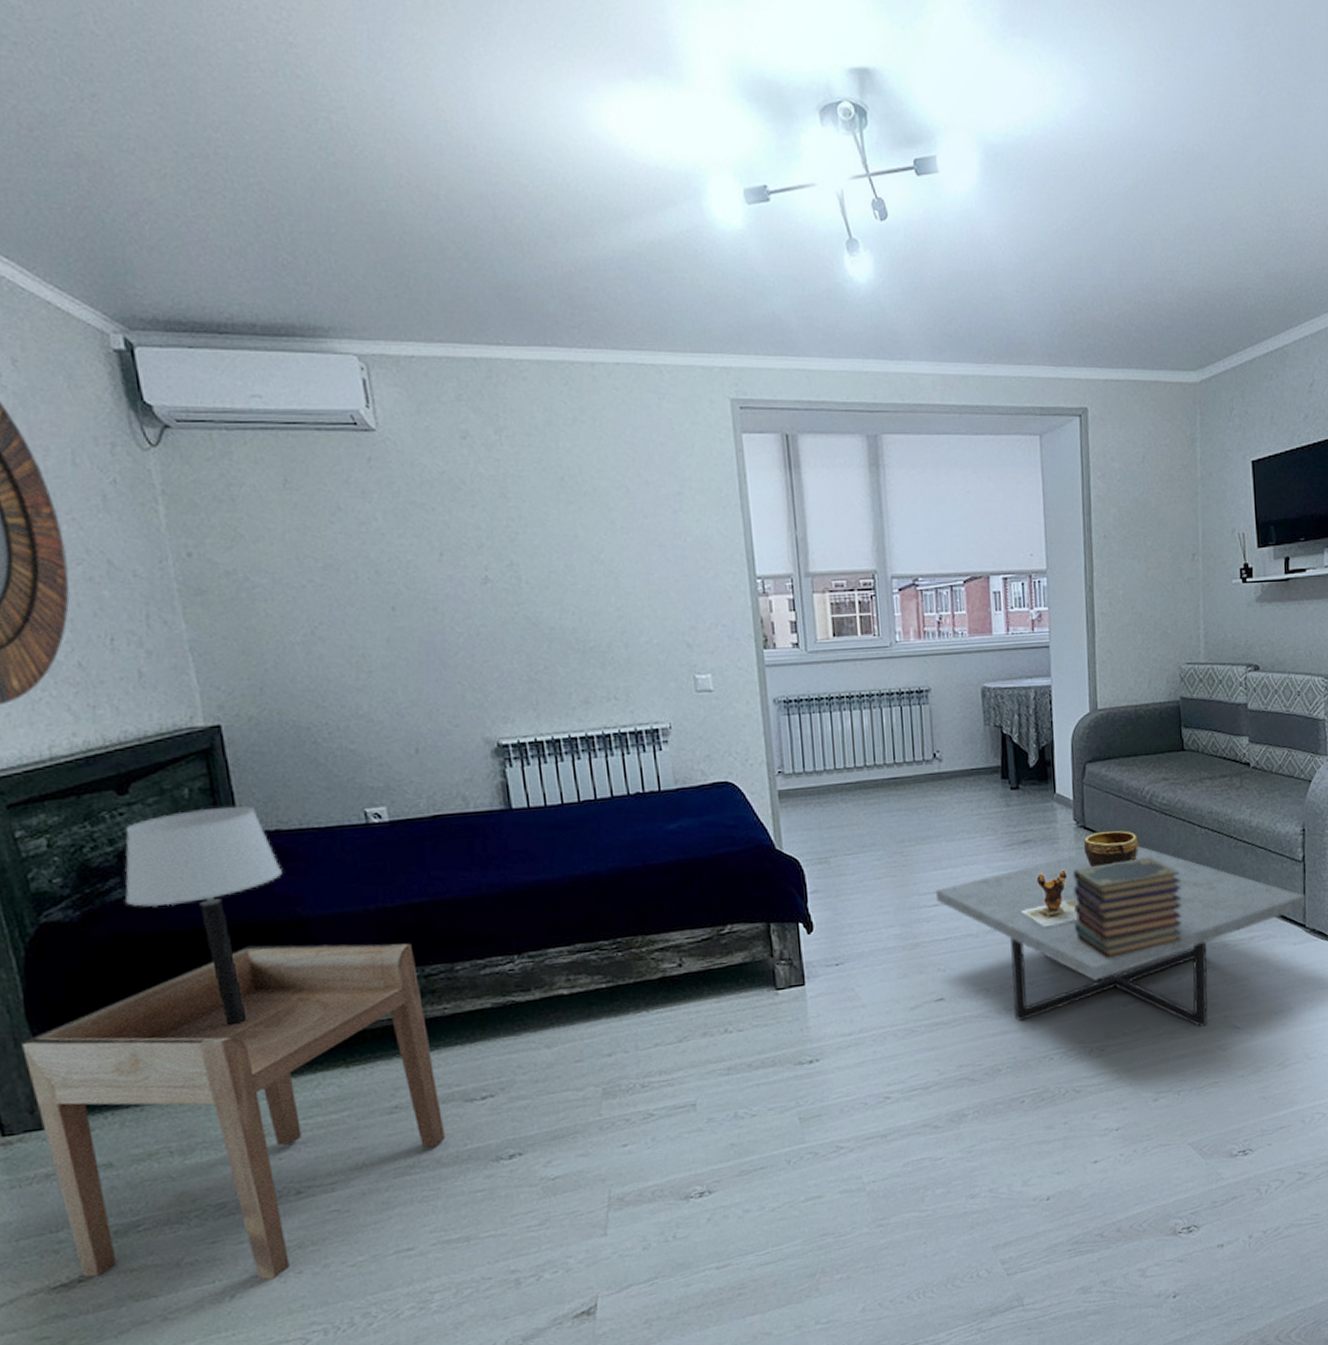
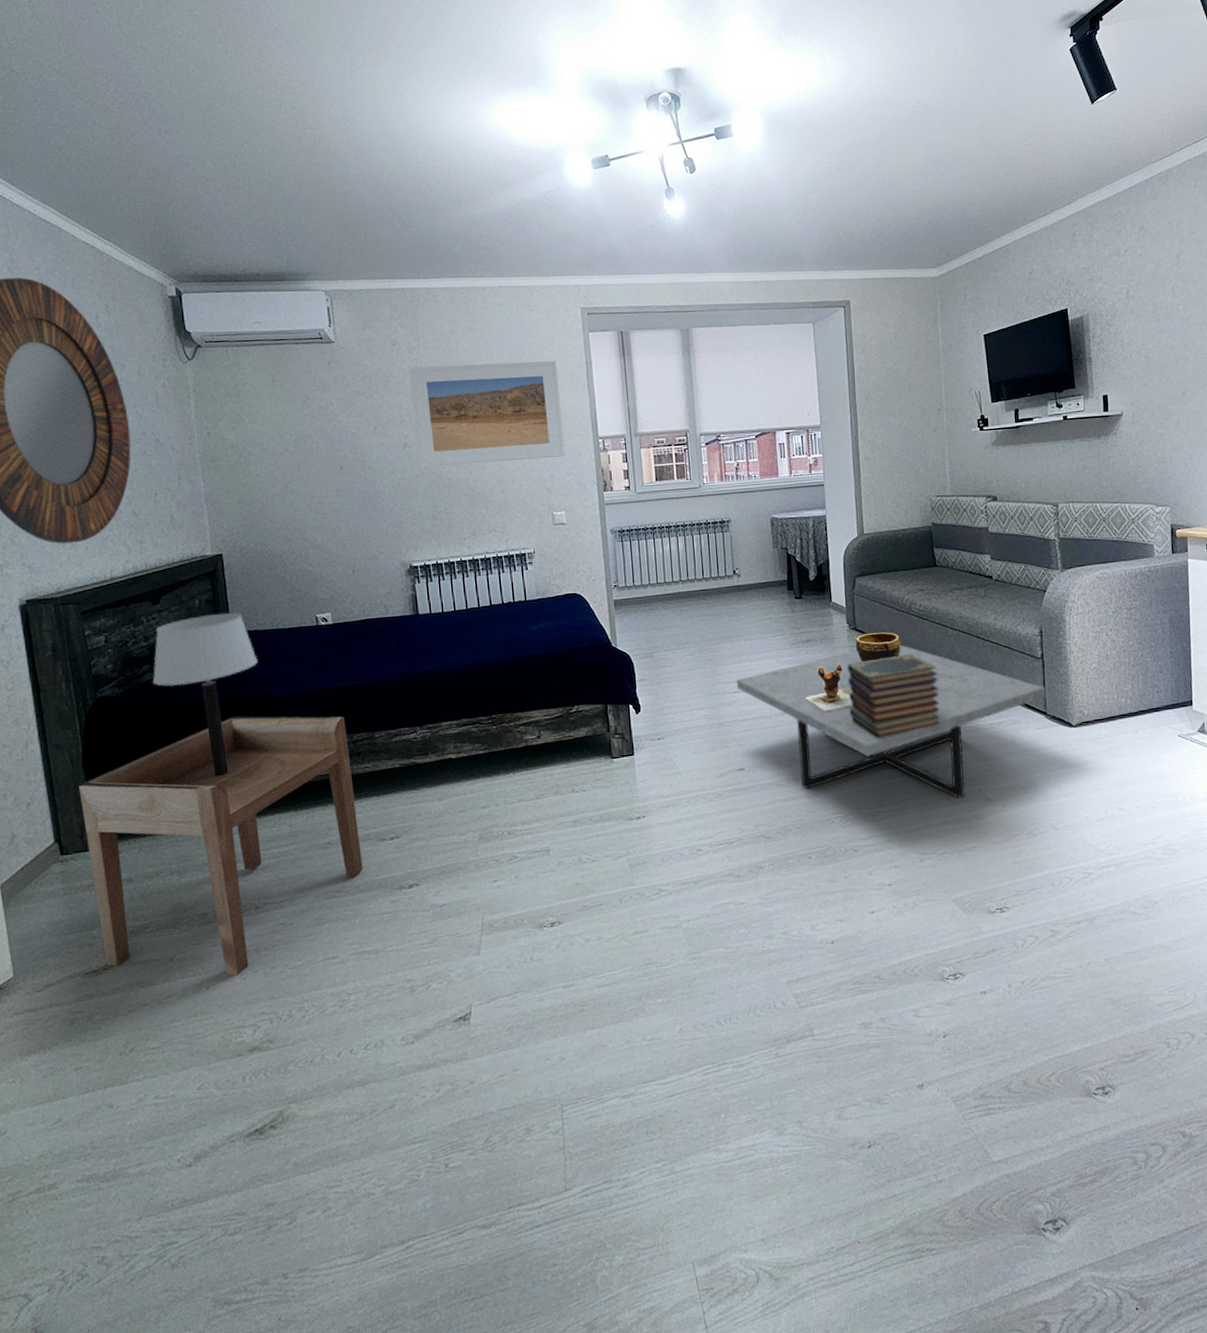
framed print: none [487,470,711,612] -> present [409,361,565,468]

